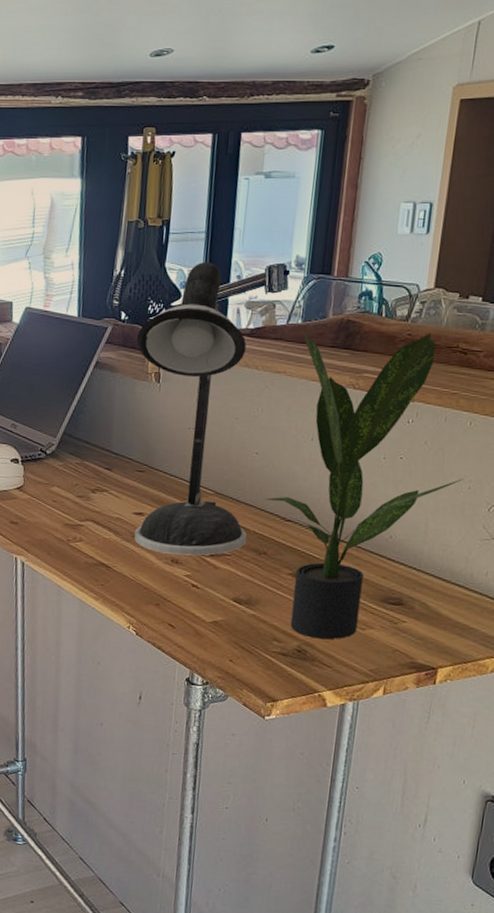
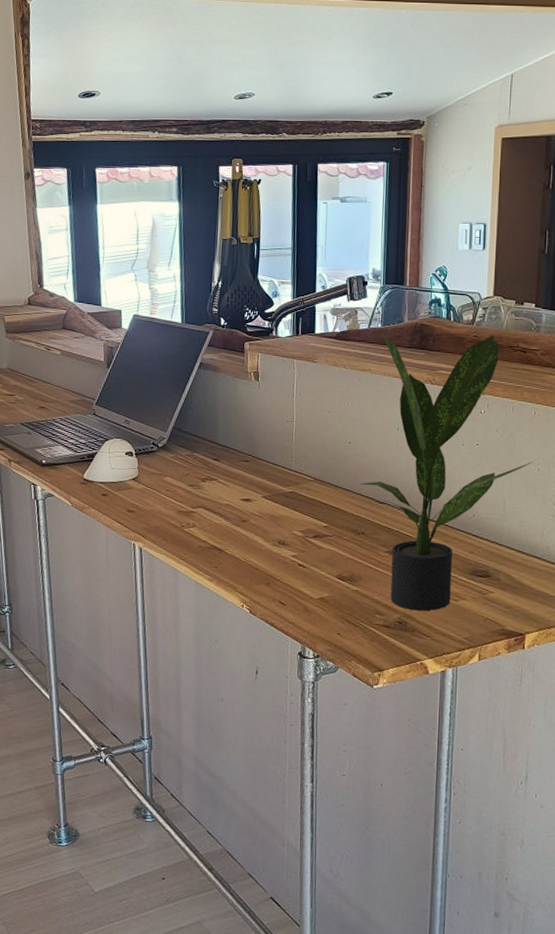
desk lamp: present [134,262,247,556] -> none [235,275,346,537]

